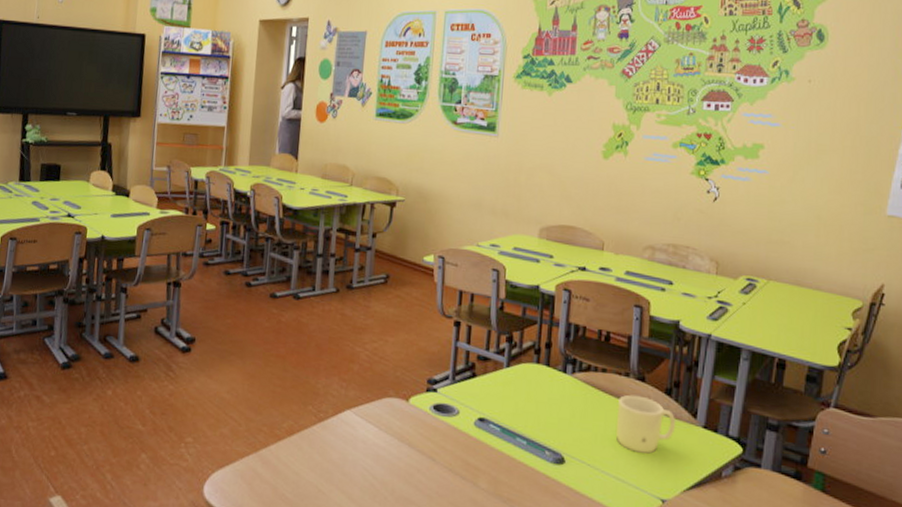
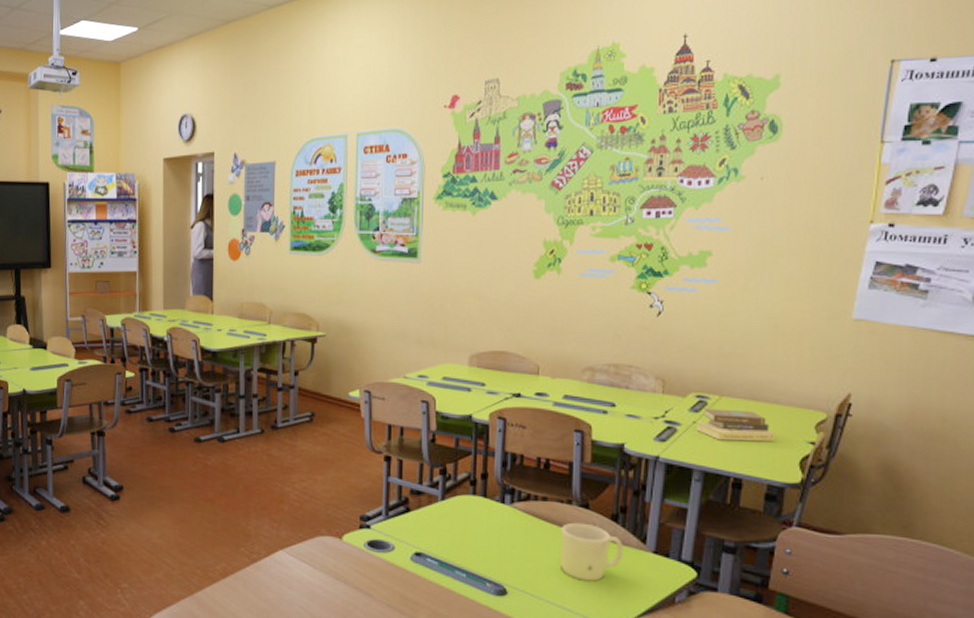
books: none [744,291,817,325] -> present [694,408,776,442]

